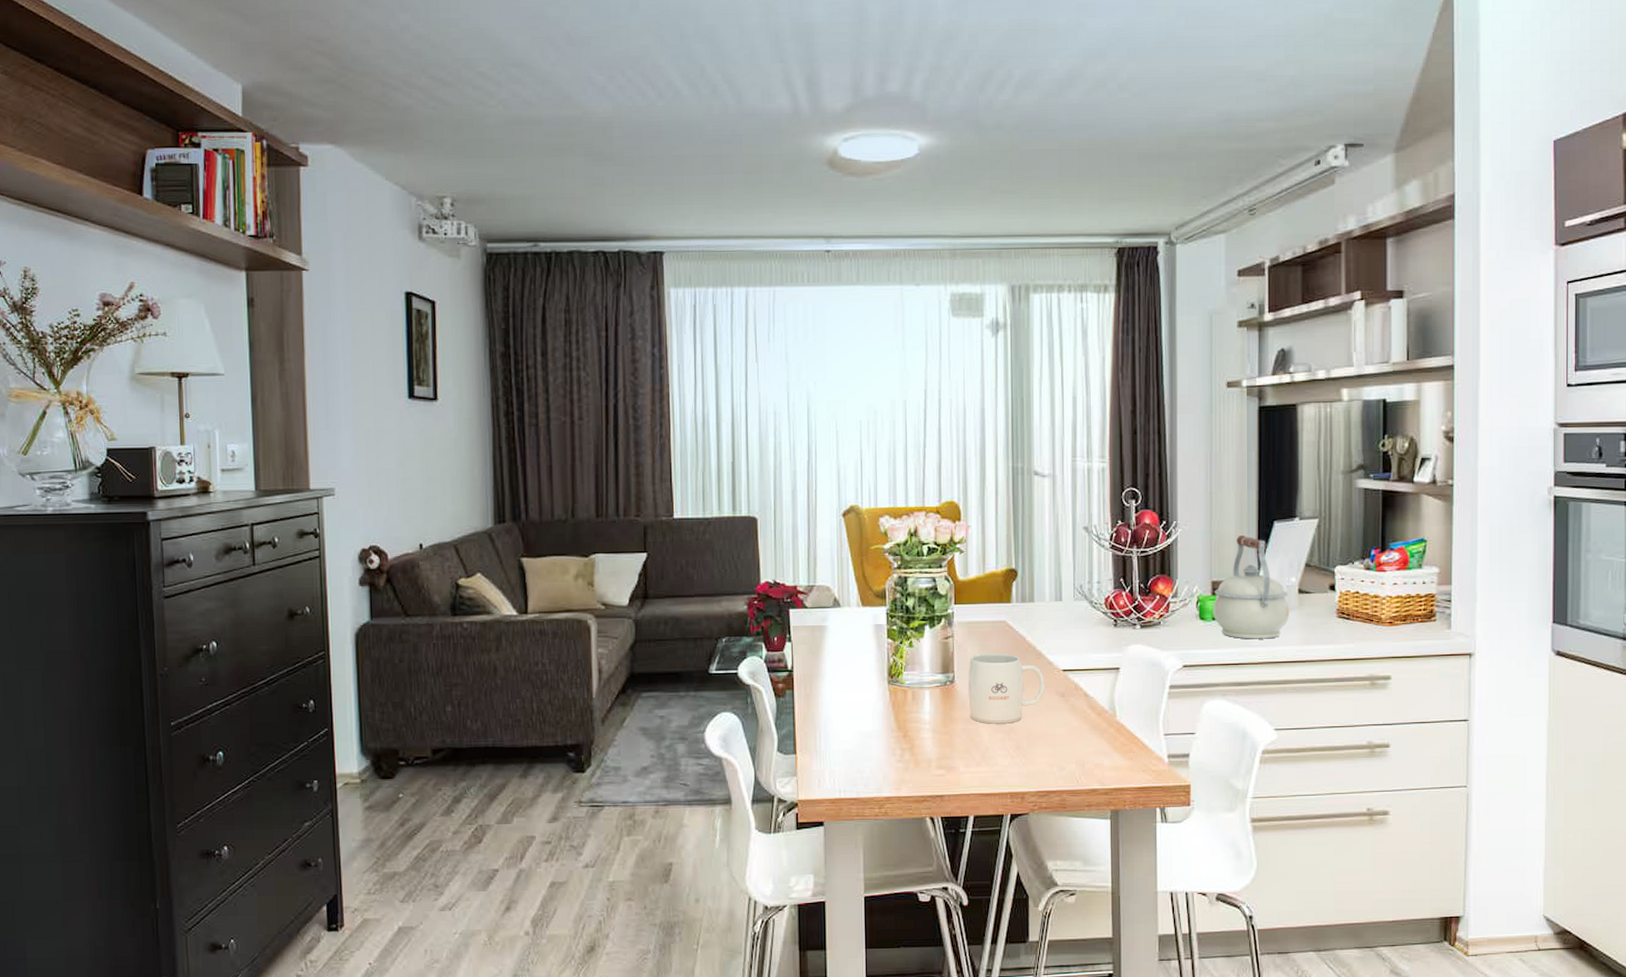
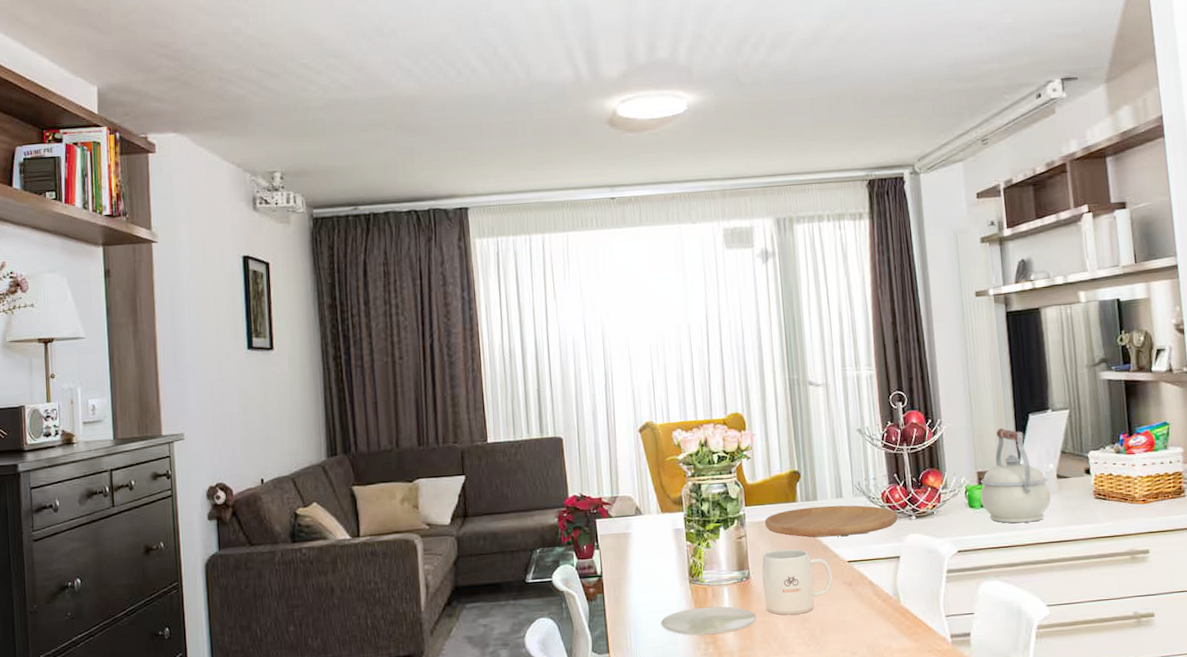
plate: none [854,710,959,742] -> present [660,606,757,637]
cutting board: none [974,608,1121,643] -> present [764,505,898,537]

